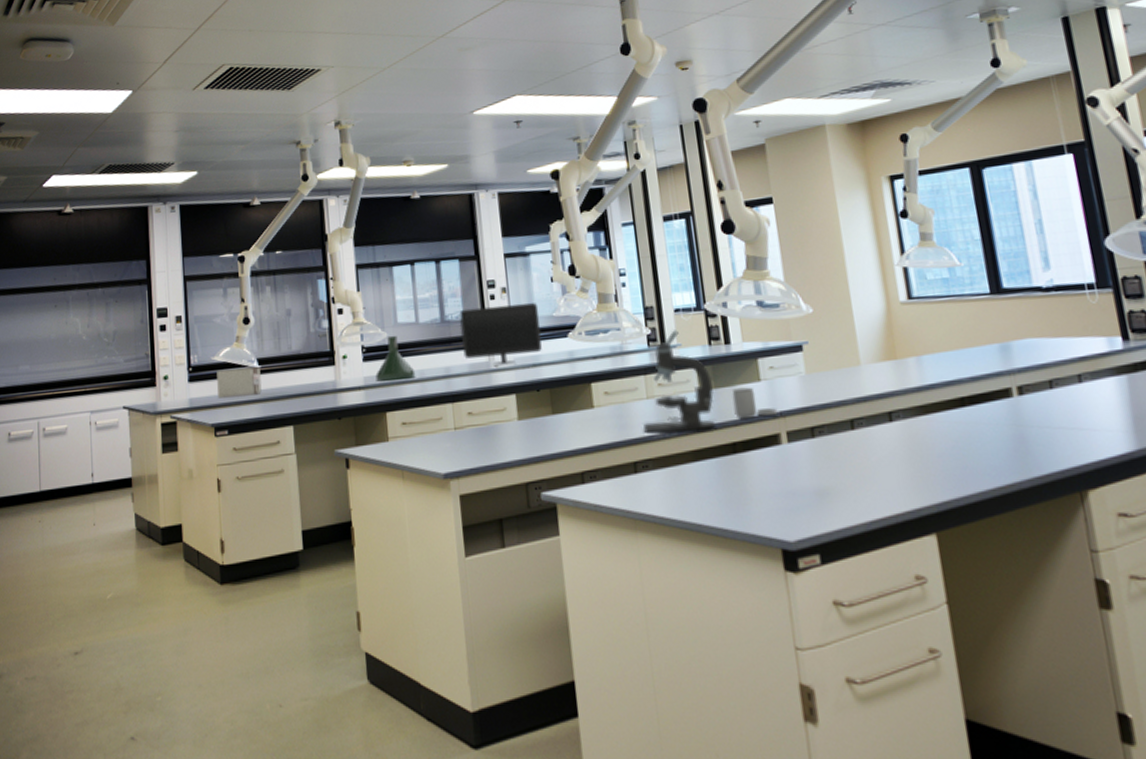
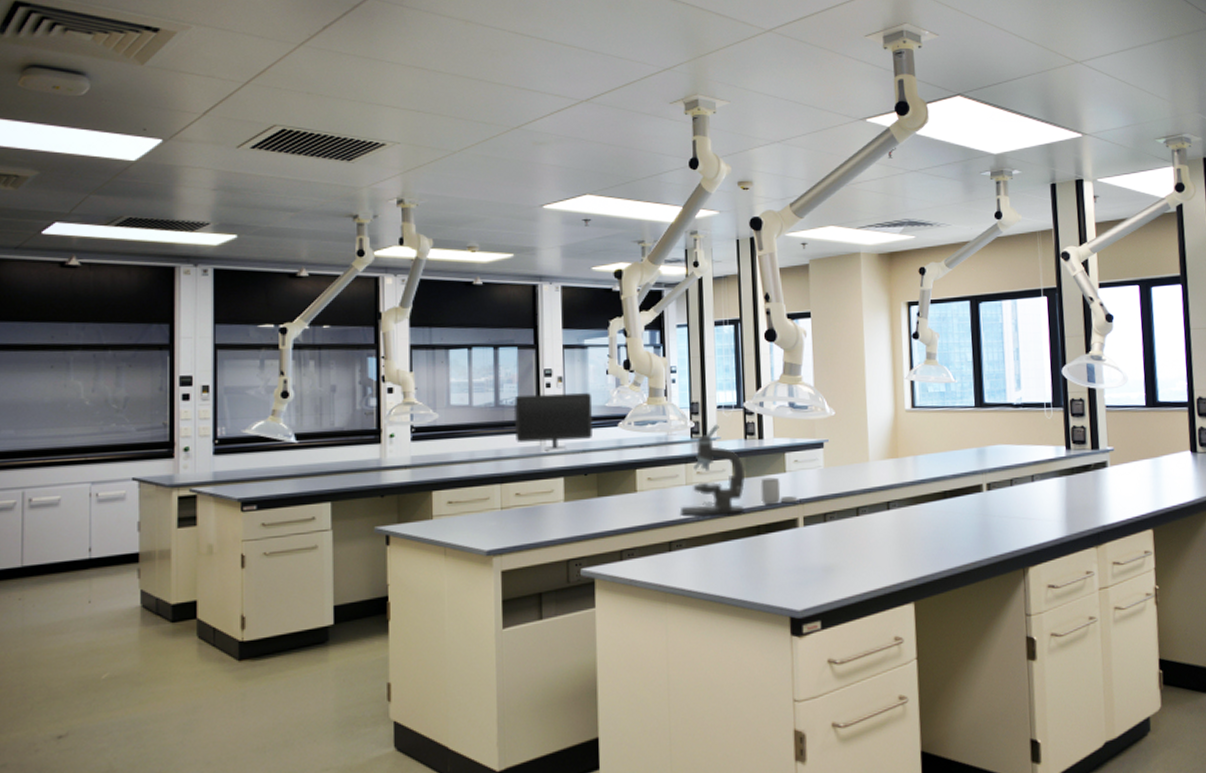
box: present [217,366,262,398] -> none [247,441,298,473]
flask: present [375,335,416,382] -> none [423,416,466,462]

